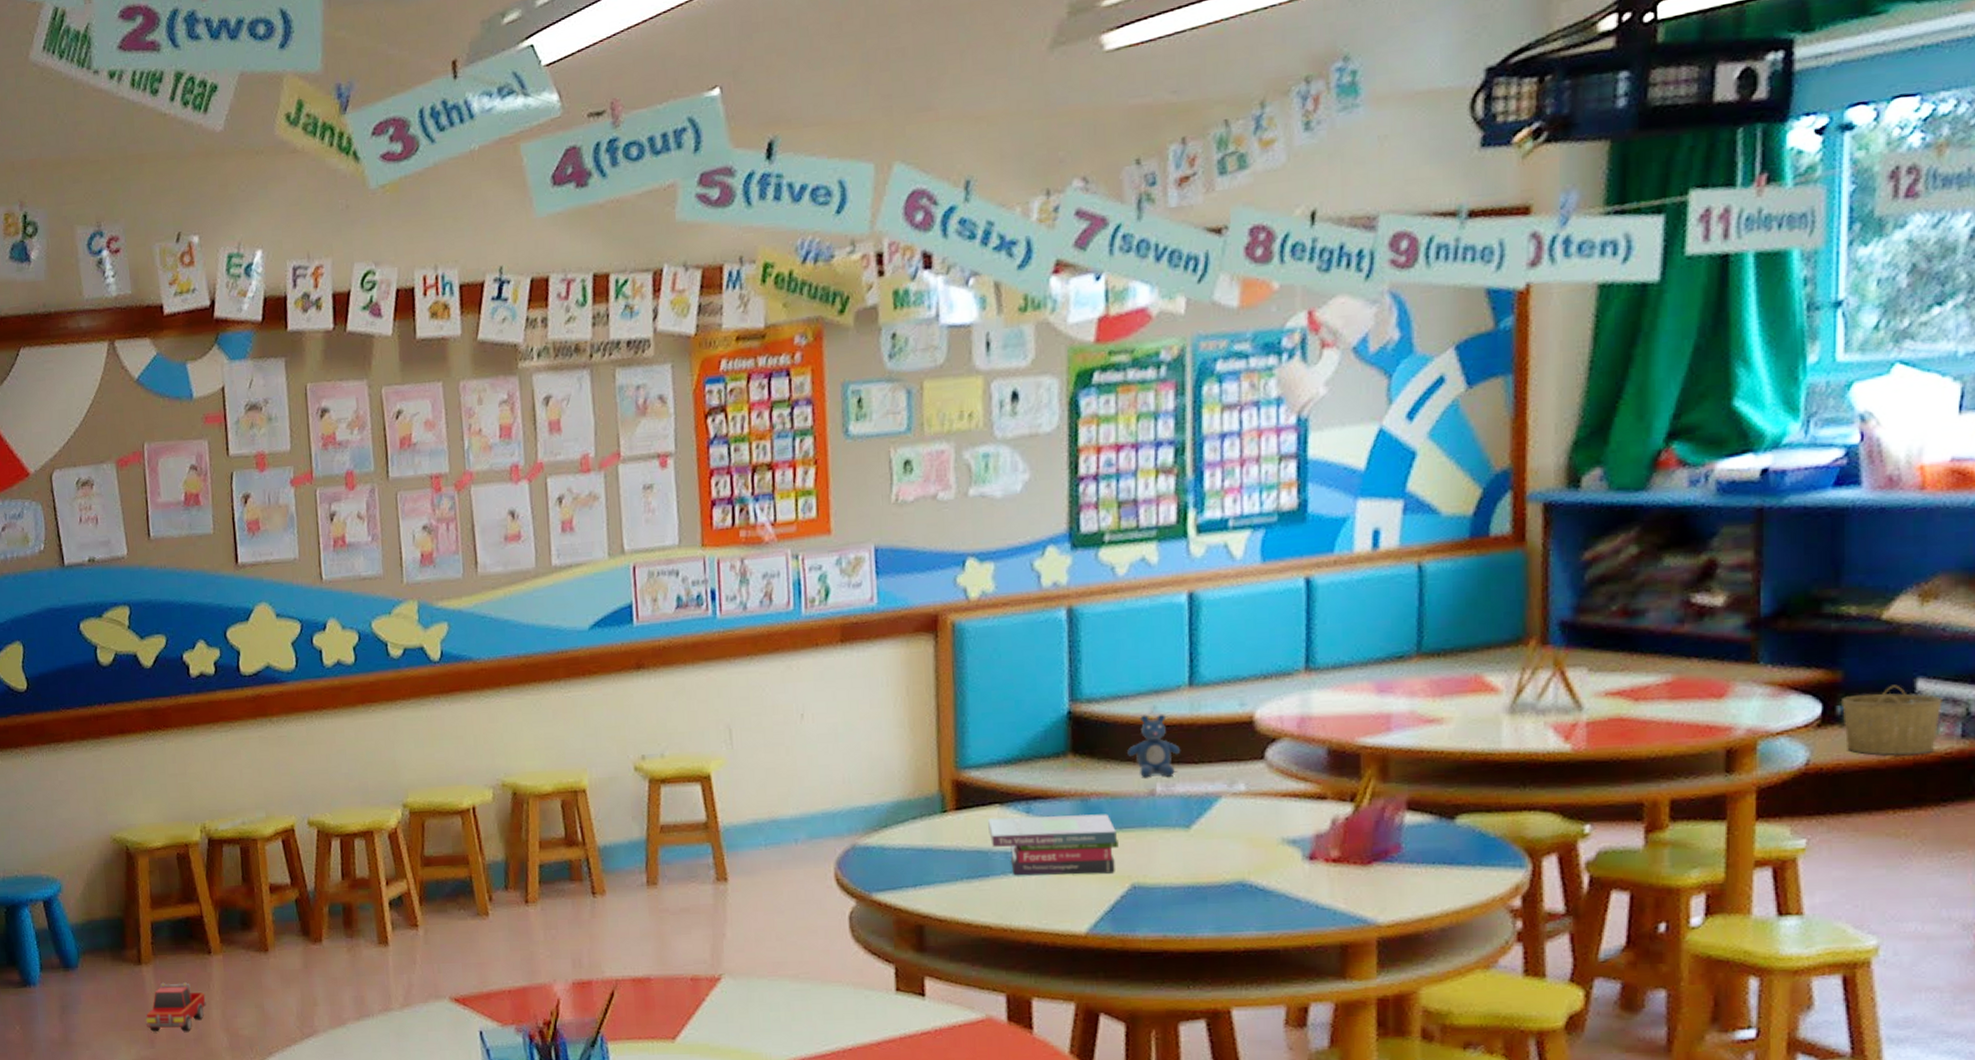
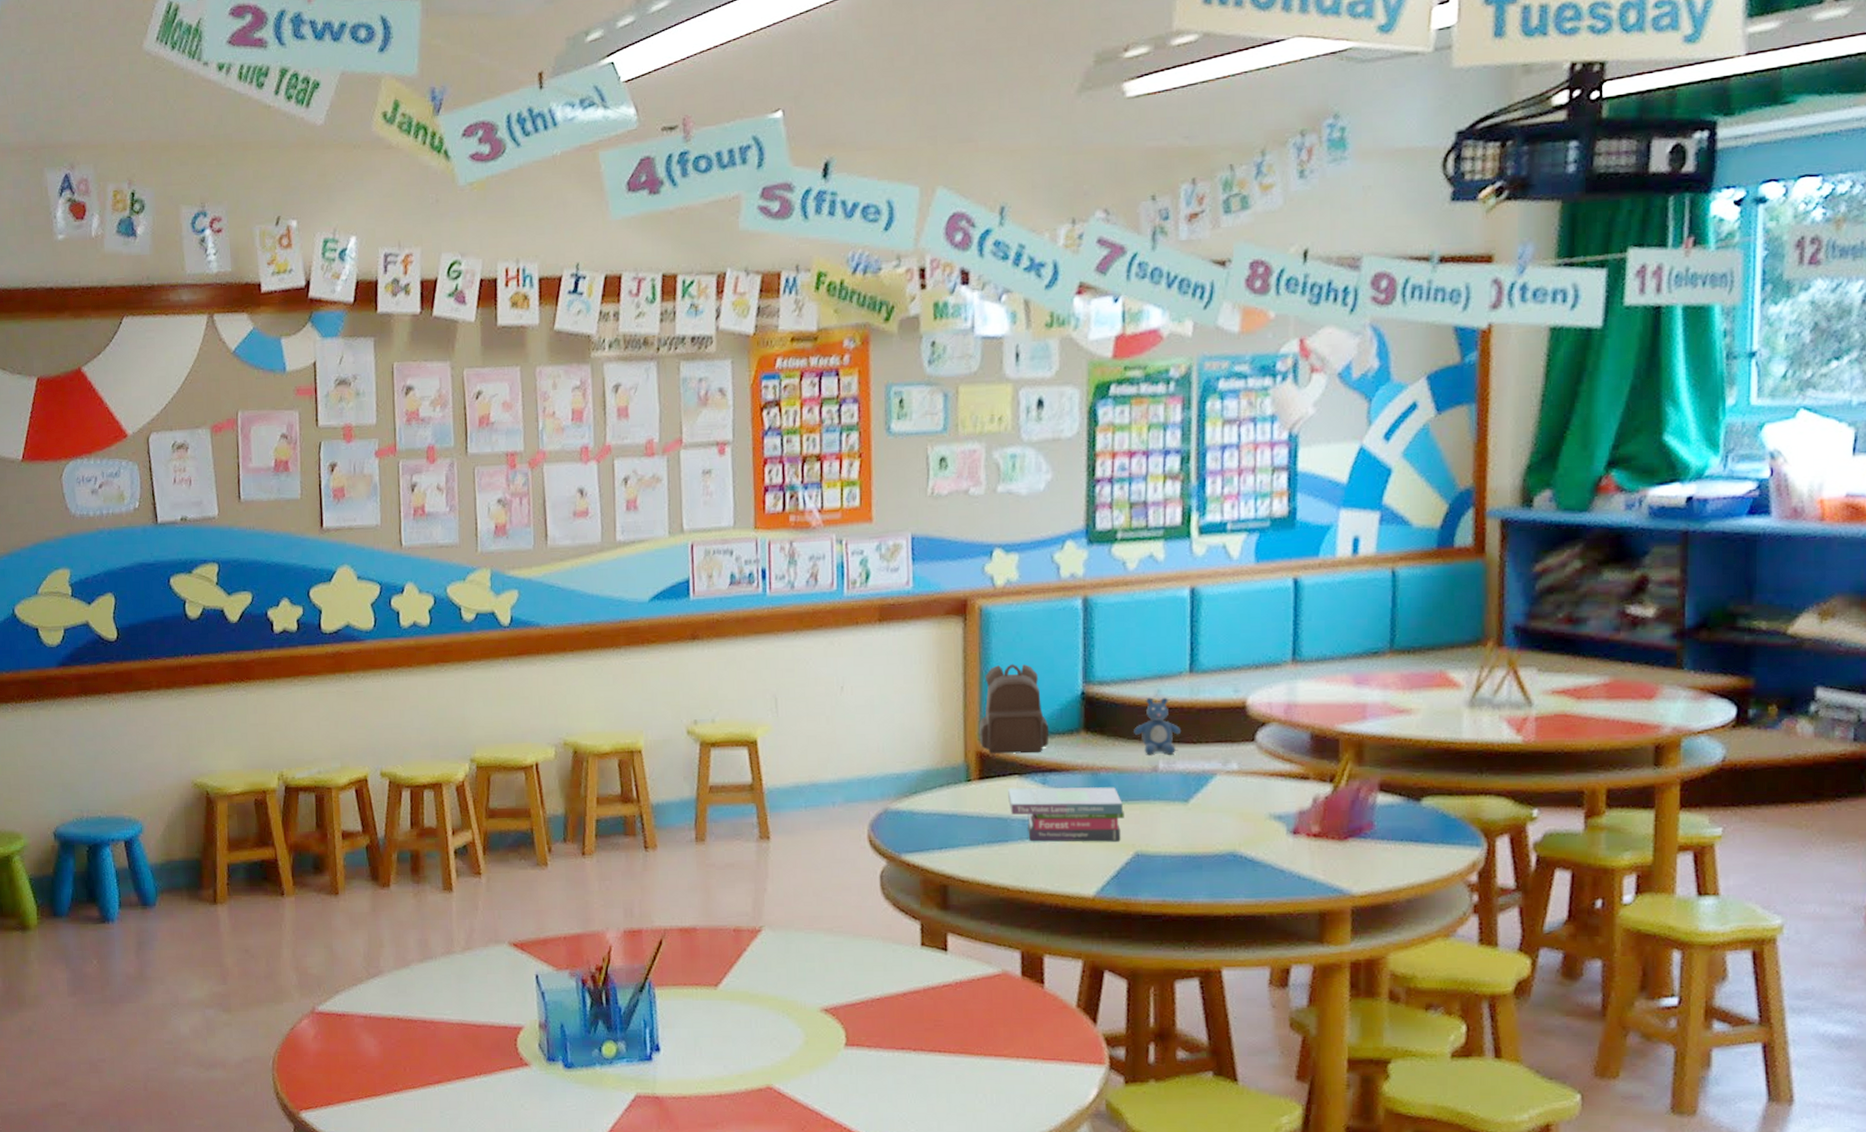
toy truck: present [146,981,206,1032] -> none [219,921,278,969]
backpack: none [954,683,1033,783] -> present [979,664,1049,754]
basket: present [1842,684,1942,755] -> none [1753,692,1838,755]

